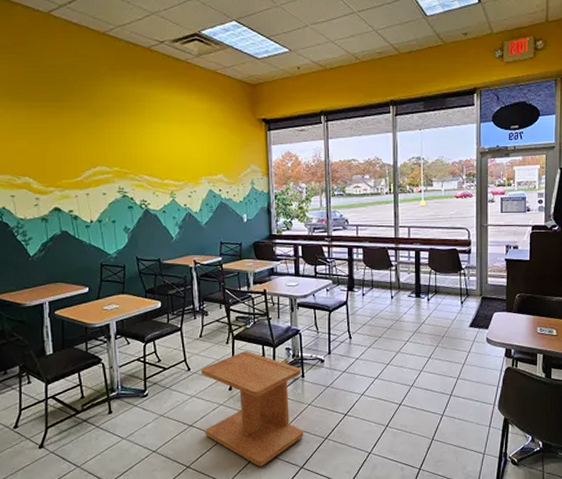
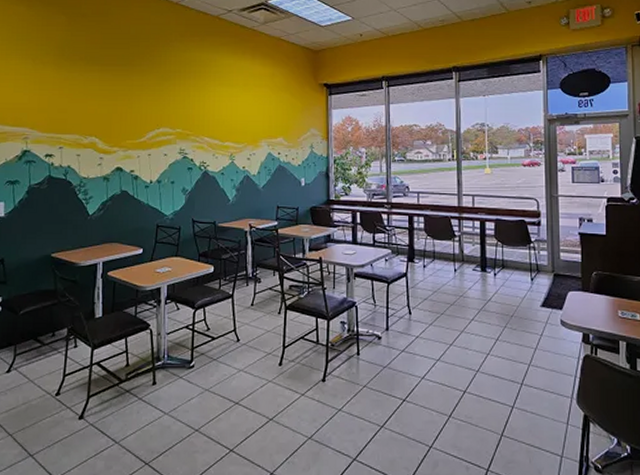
side table: present [201,351,304,467] -> none [250,323,358,455]

